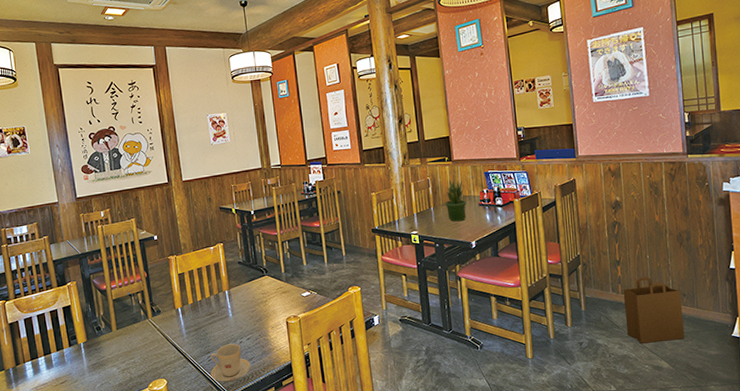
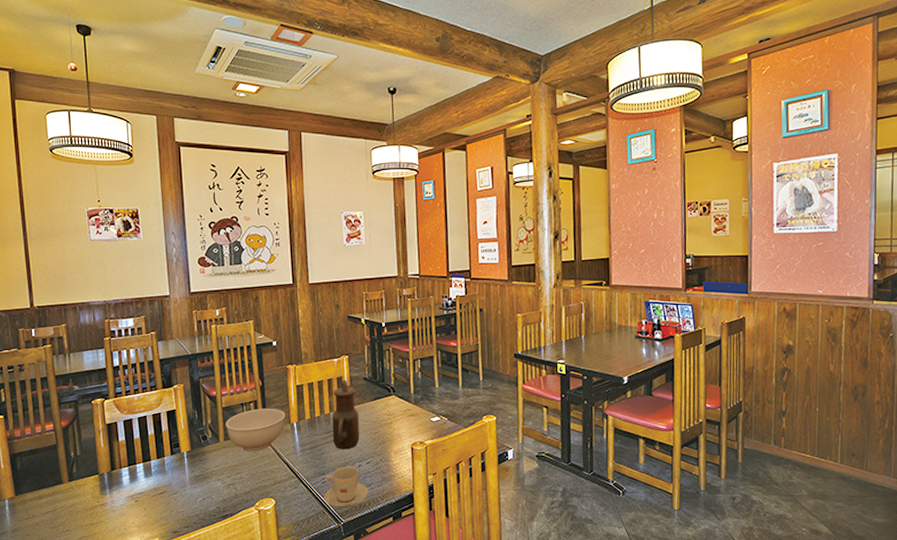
soup bowl: none [116,296,171,338] -> present [225,408,286,452]
teapot: none [212,265,239,329] -> present [332,380,360,449]
planter: present [445,179,466,222] -> none [598,306,622,354]
shopping bag: present [623,277,685,344] -> none [785,431,850,504]

